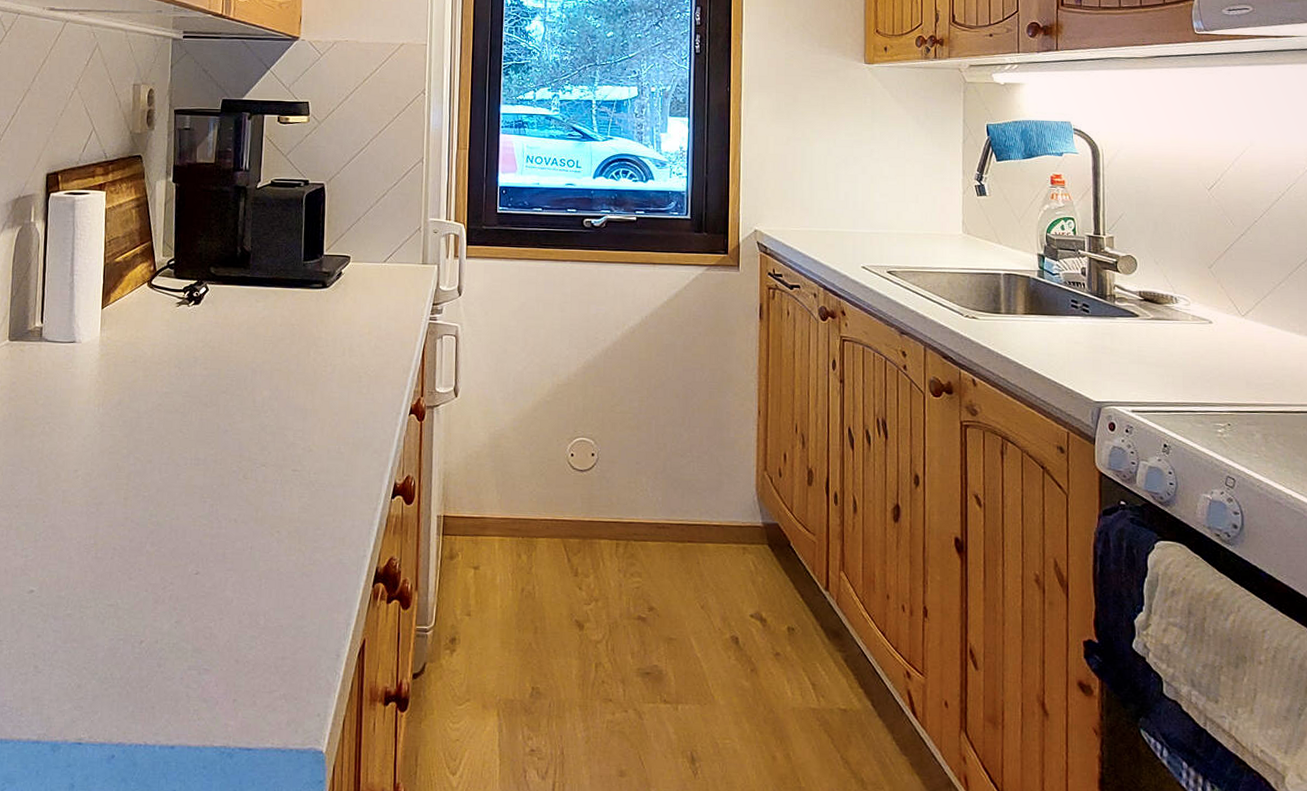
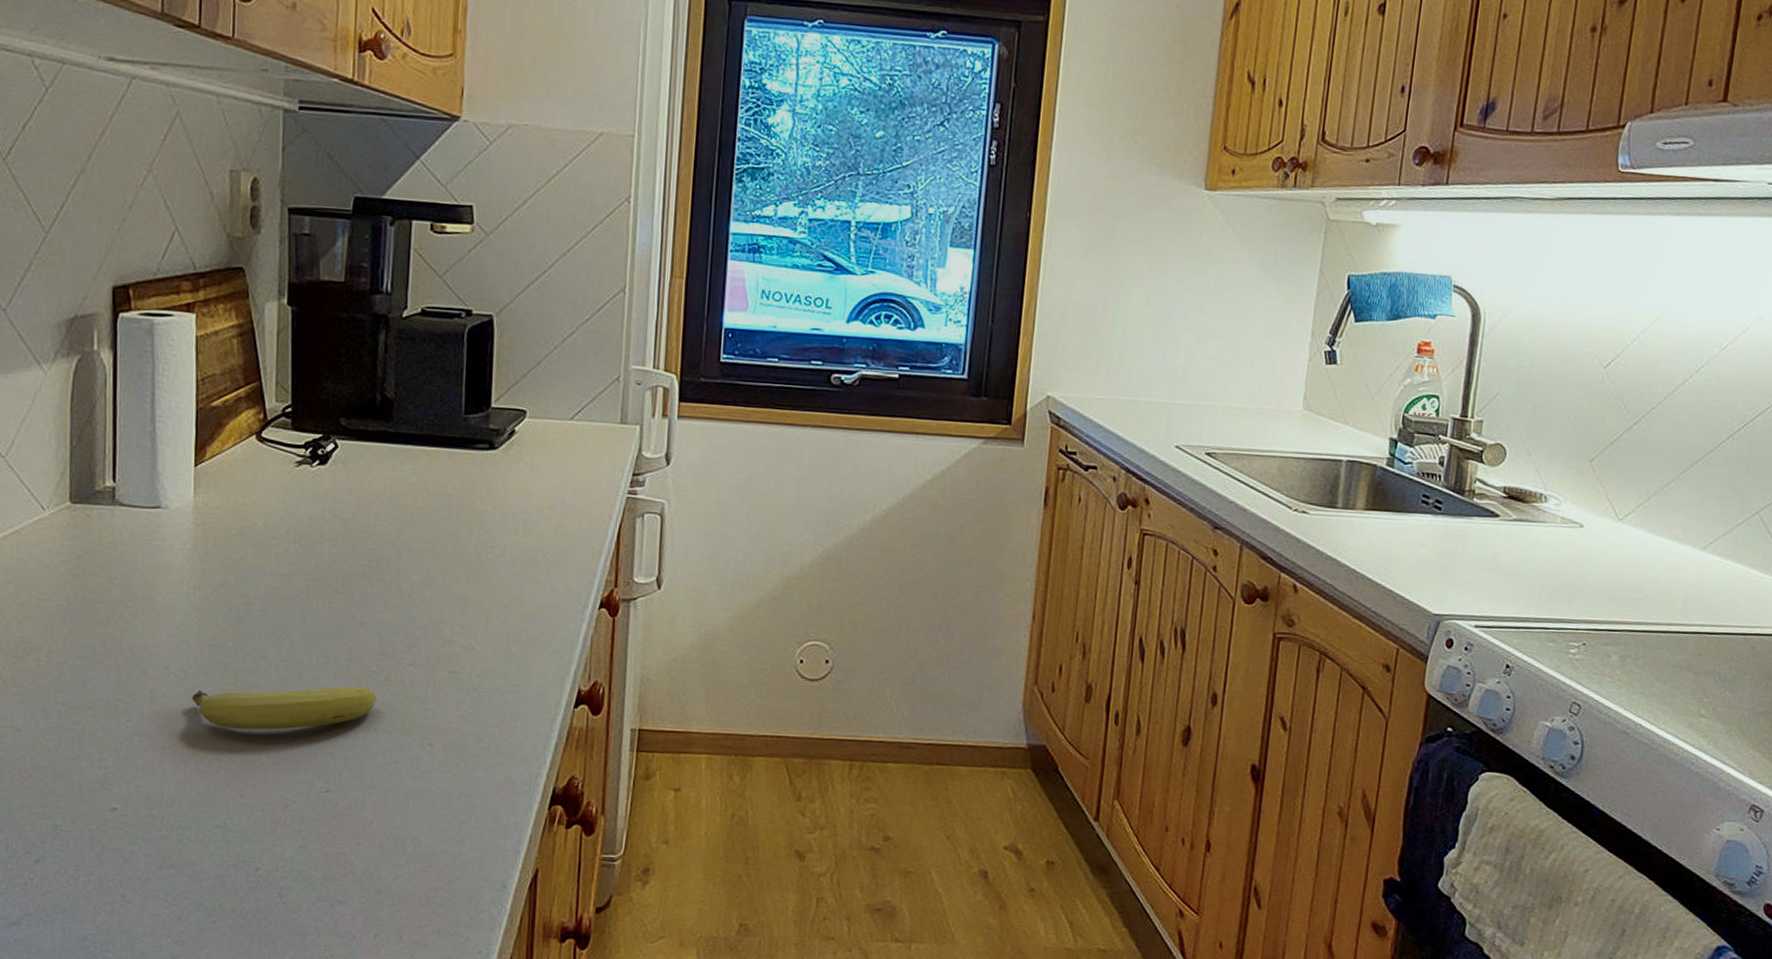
fruit: none [94,483,236,522] -> present [192,685,377,730]

